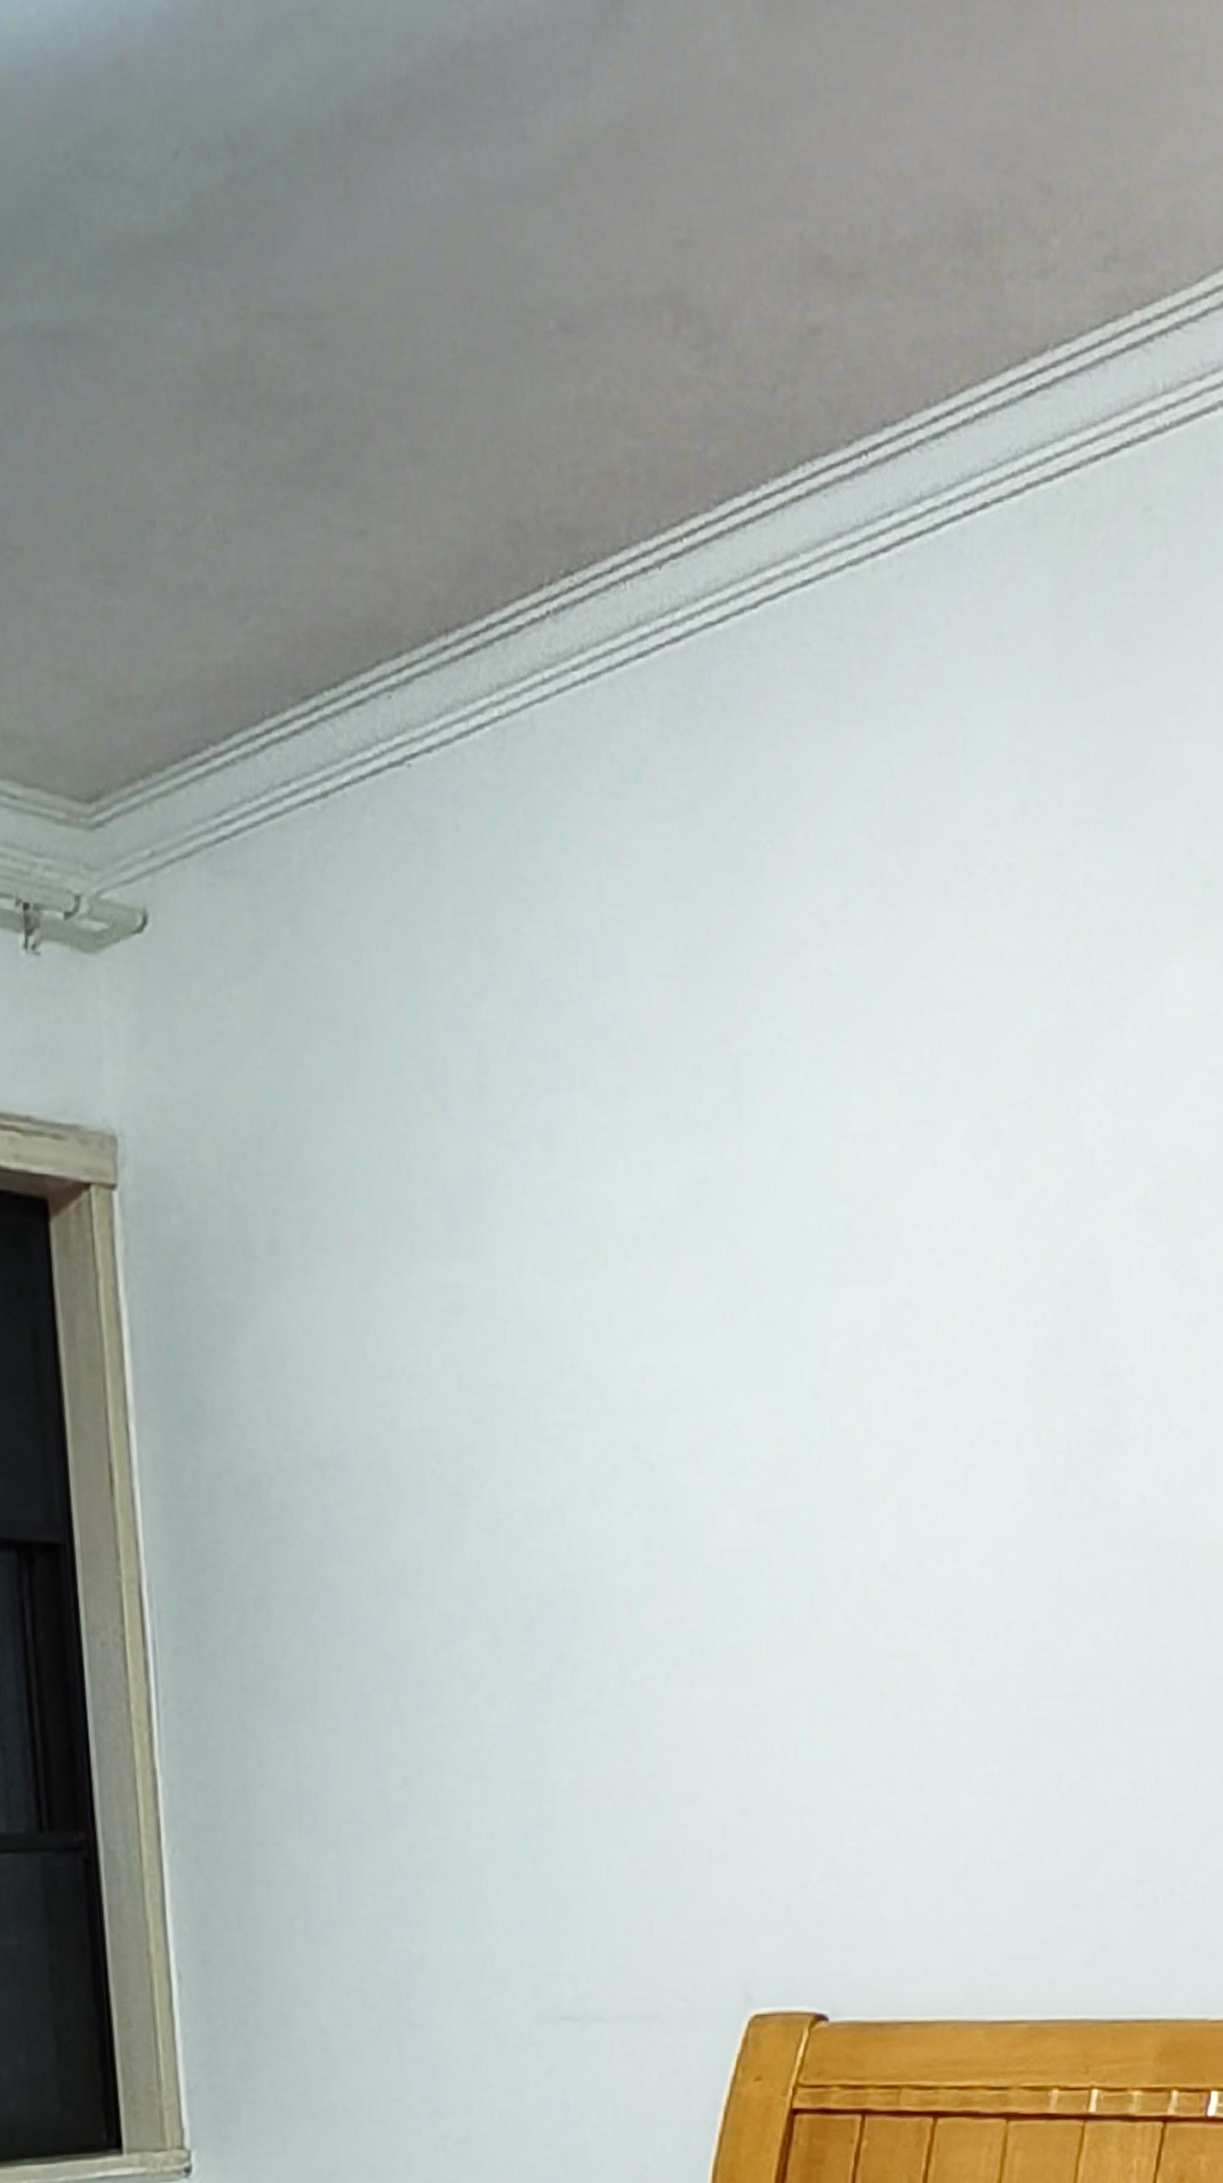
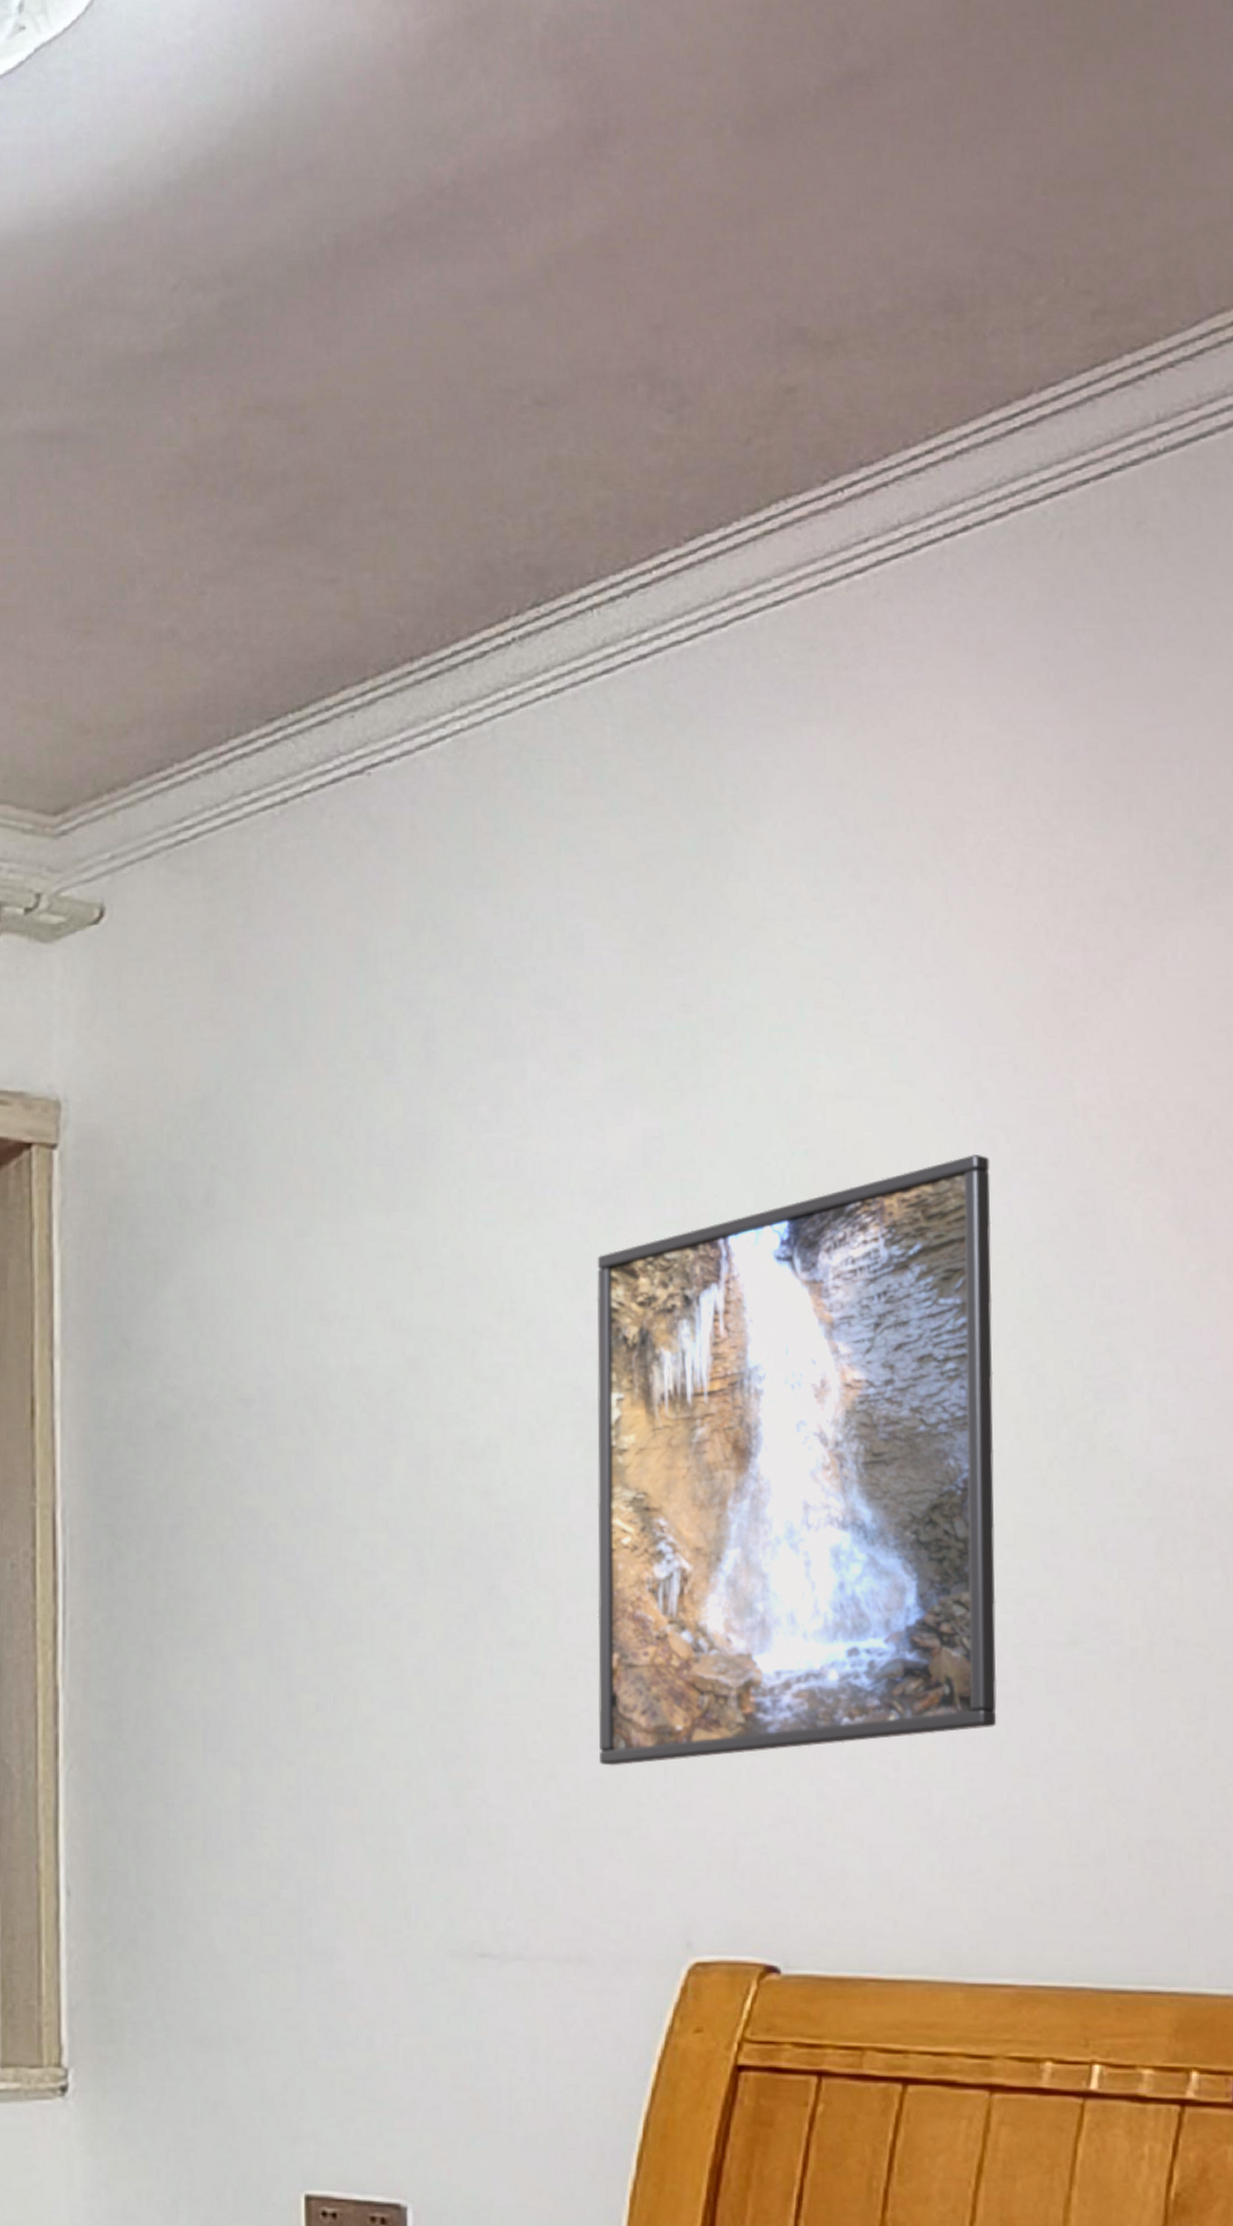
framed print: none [649,1199,1013,1829] -> present [596,1153,997,1766]

